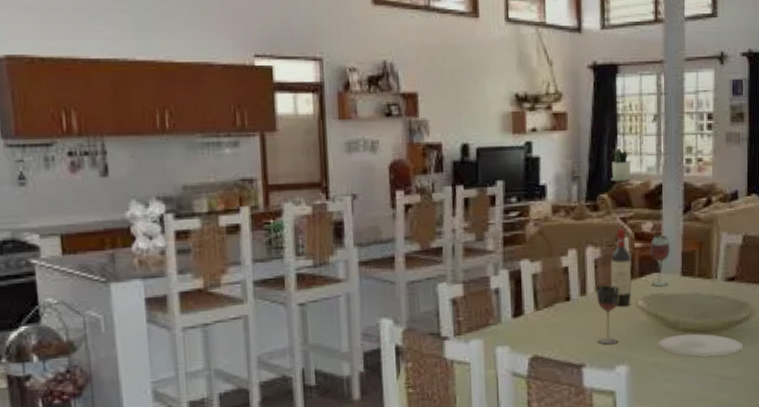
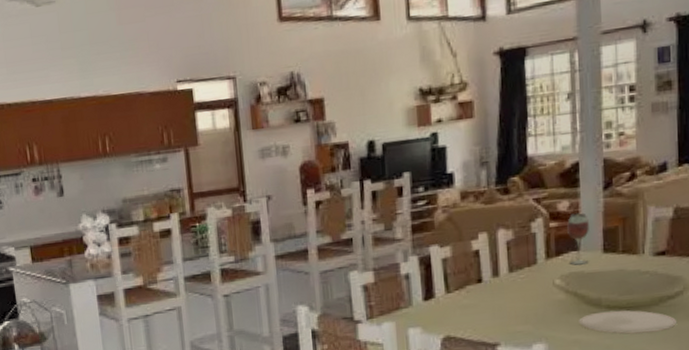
wineglass: present [597,286,620,345] -> none [510,266,535,324]
wine bottle: present [610,229,633,307] -> none [524,209,548,286]
planter: present [611,147,633,183] -> none [522,129,546,164]

